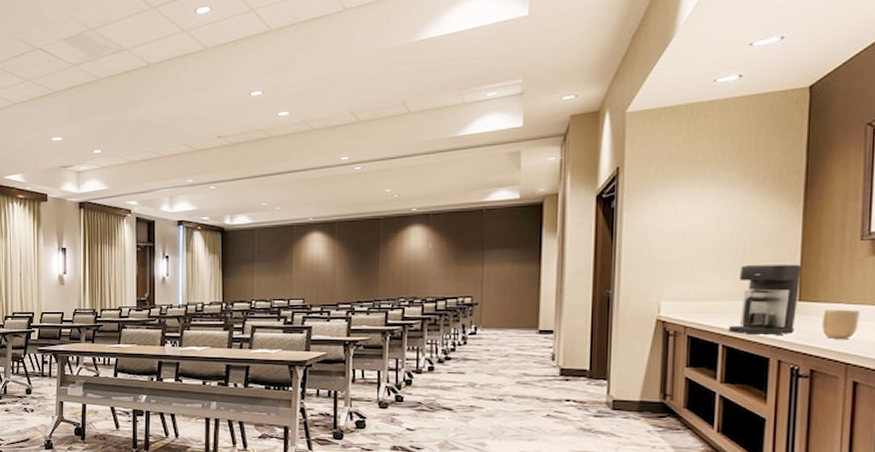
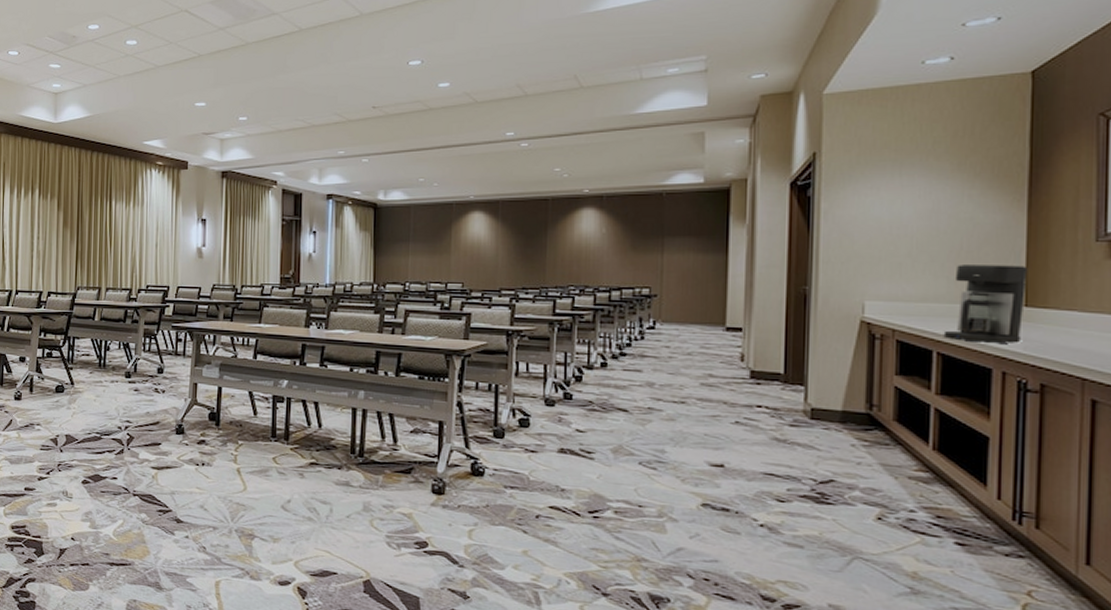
cup: present [822,309,859,339] -> none [1054,317,1097,351]

